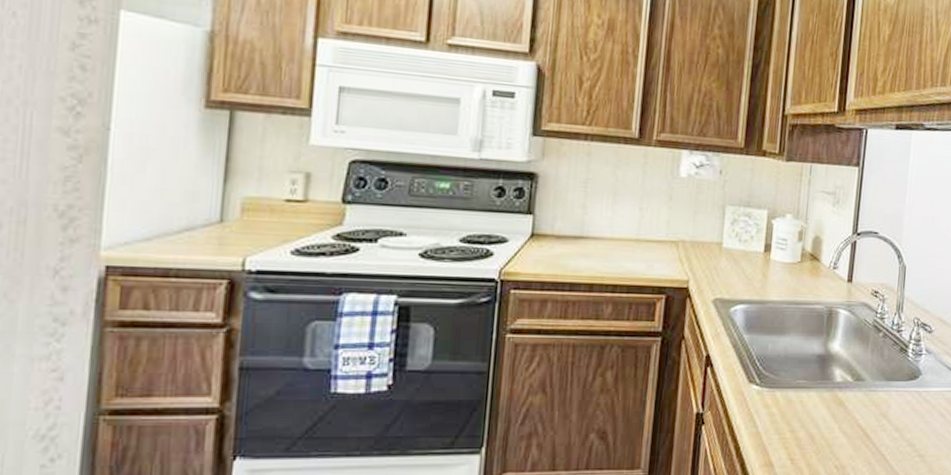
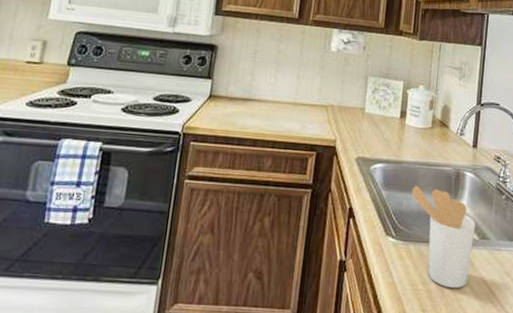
utensil holder: none [777,327,850,435] -> present [411,185,476,289]

